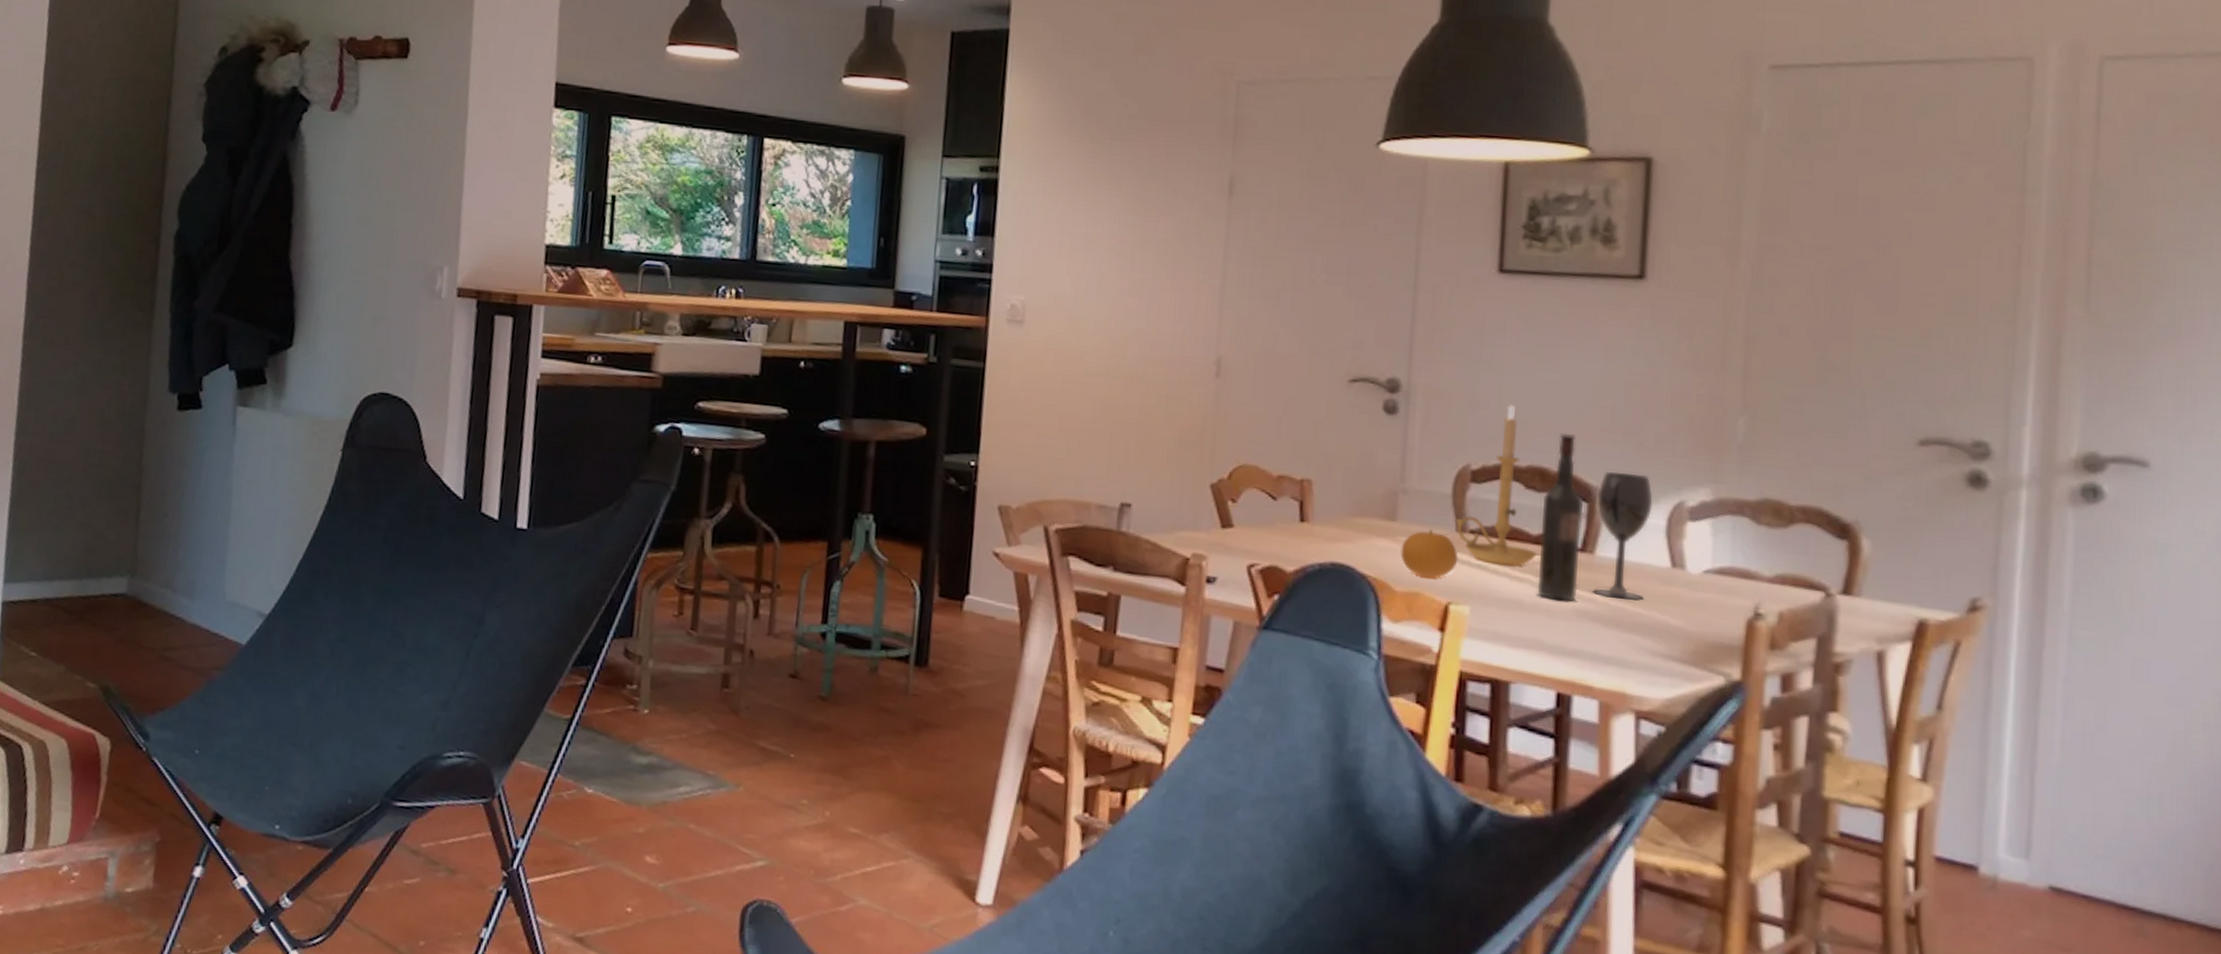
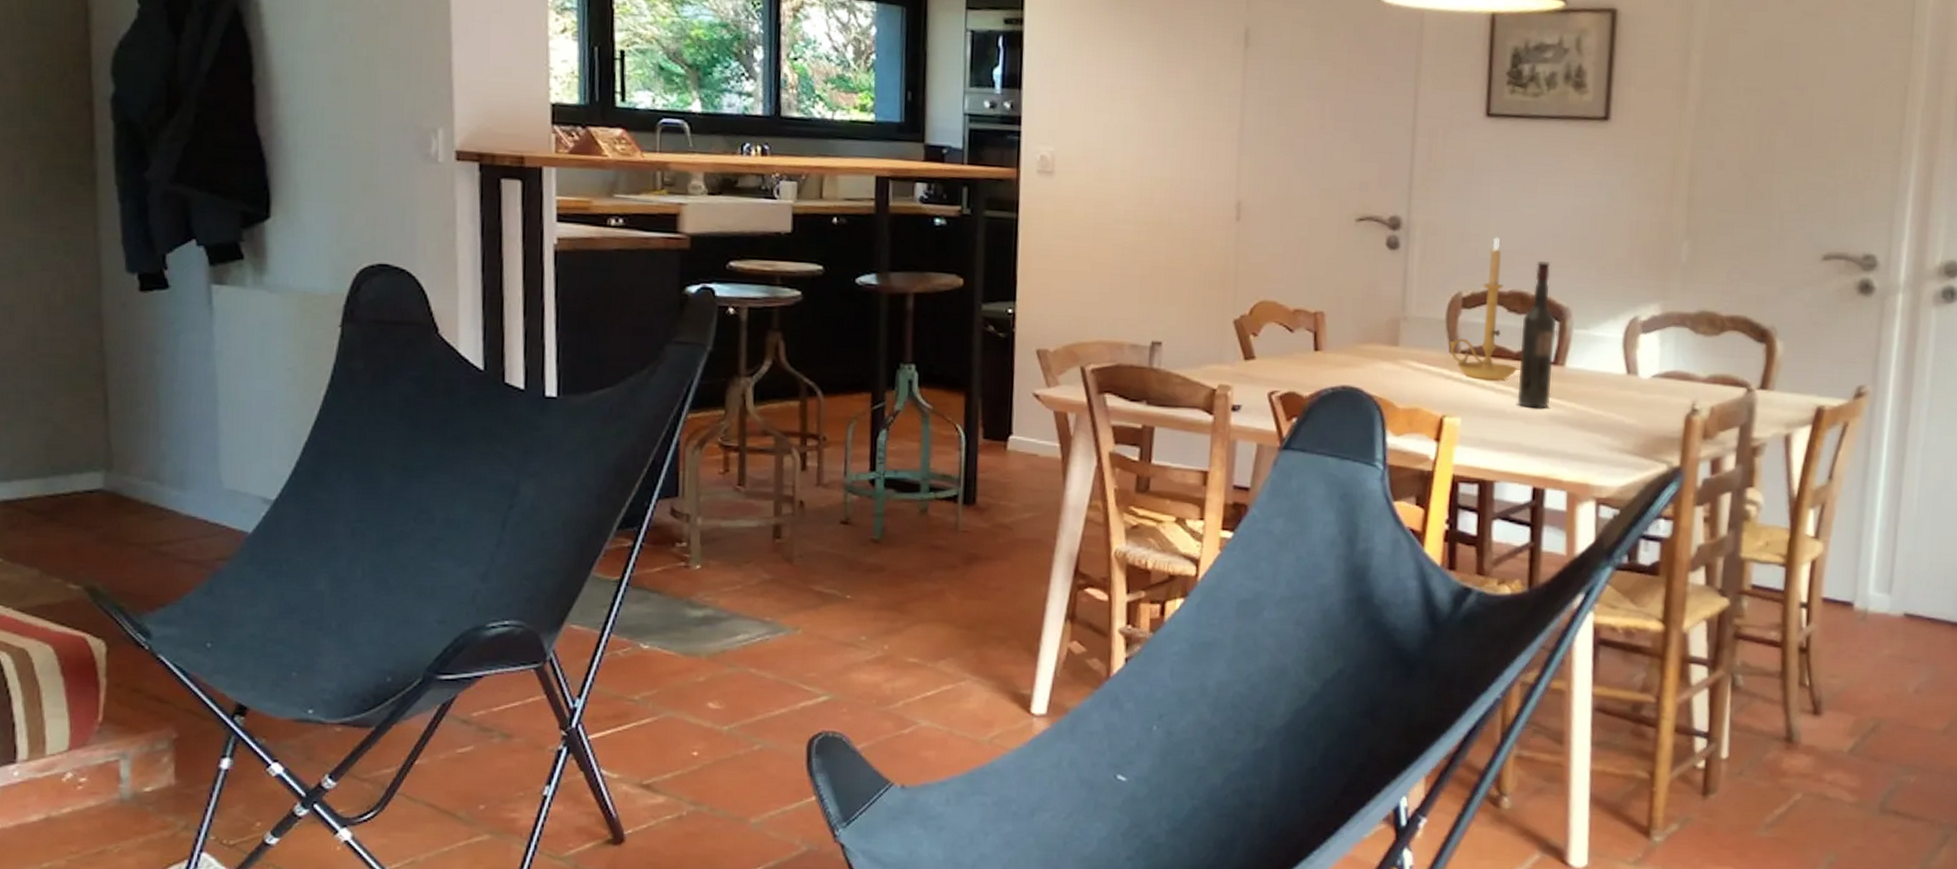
fruit: present [1400,529,1458,578] -> none [1402,352,1452,395]
wine glass: present [1593,472,1653,602] -> none [1563,293,1613,405]

